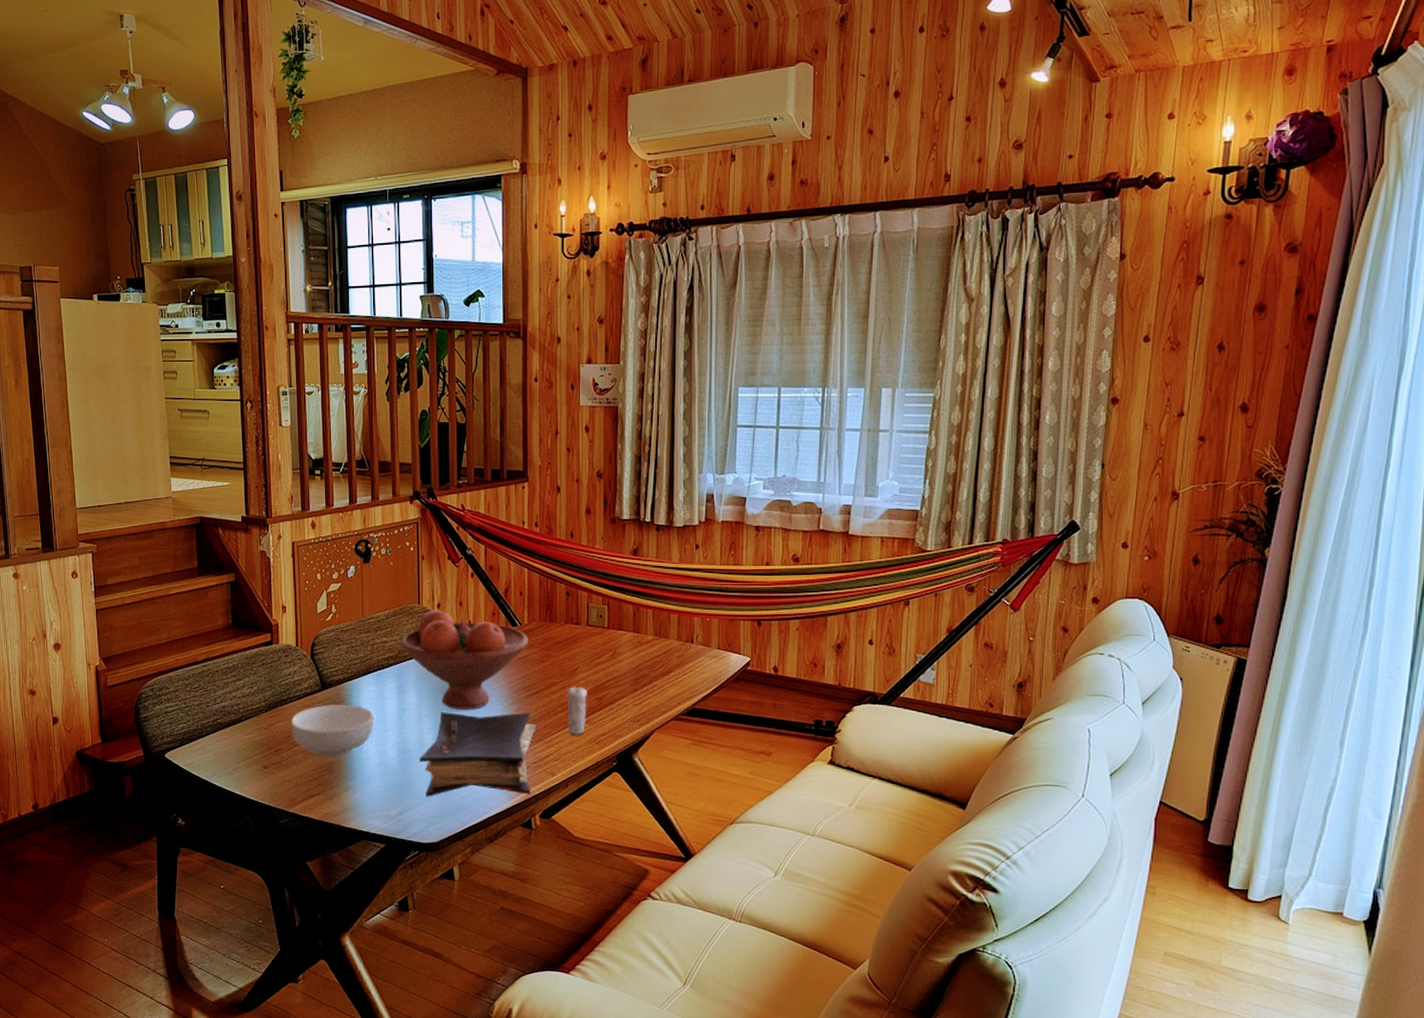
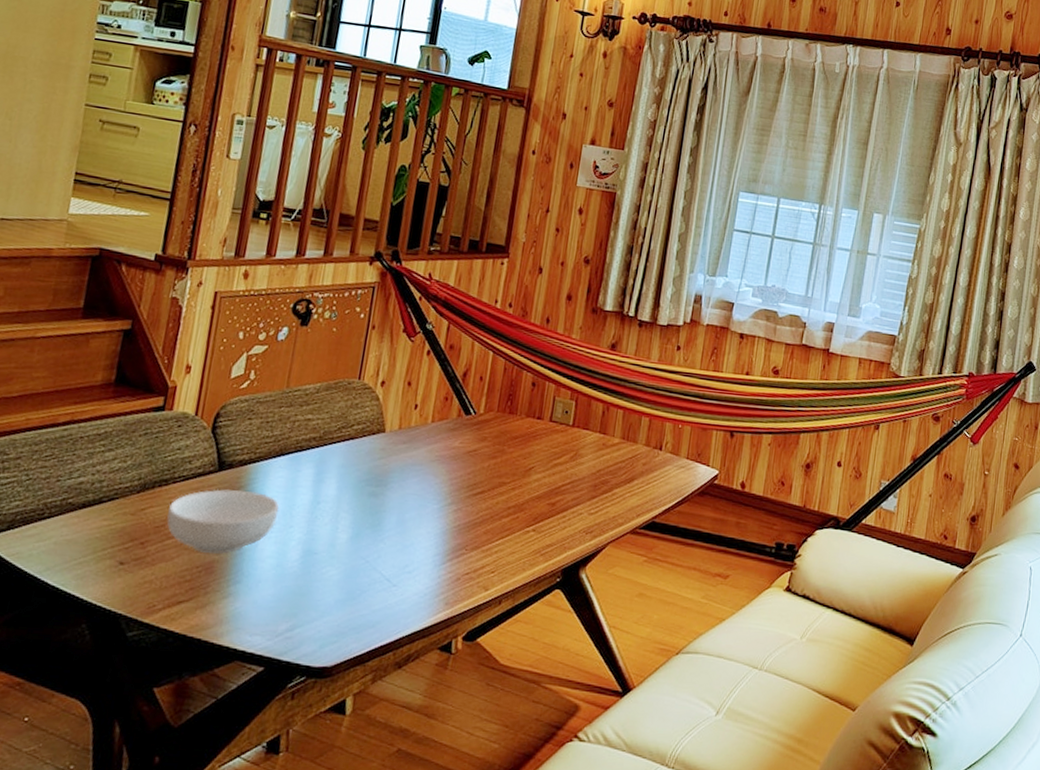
fruit bowl: present [401,610,528,710] -> none [328,387,482,507]
book: present [420,712,536,797] -> none [327,508,476,612]
candle: present [567,681,587,735] -> none [511,482,540,544]

